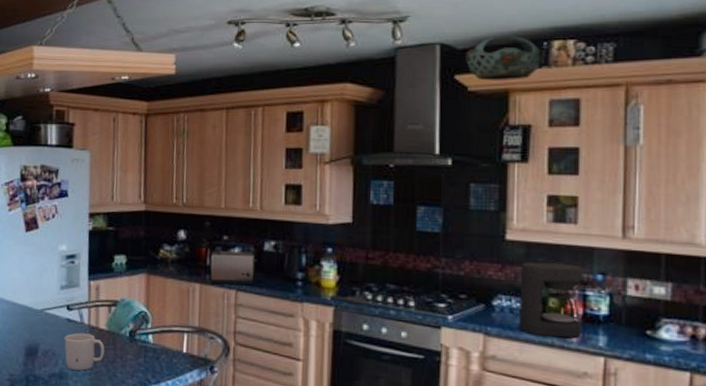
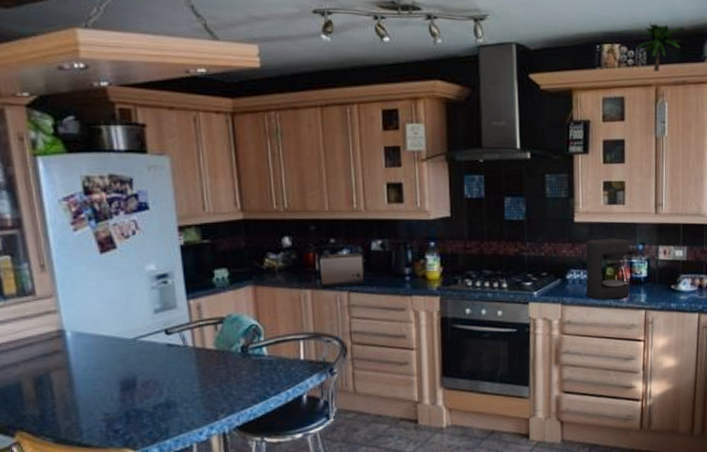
mug: present [64,332,105,371] -> none [166,356,216,397]
decorative basket: present [465,36,544,80] -> none [537,37,597,80]
decorative plant: none [596,13,670,69] -> present [634,22,684,72]

